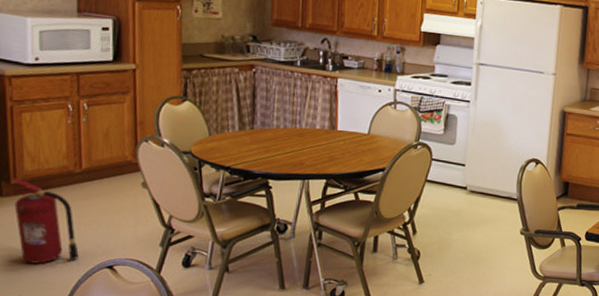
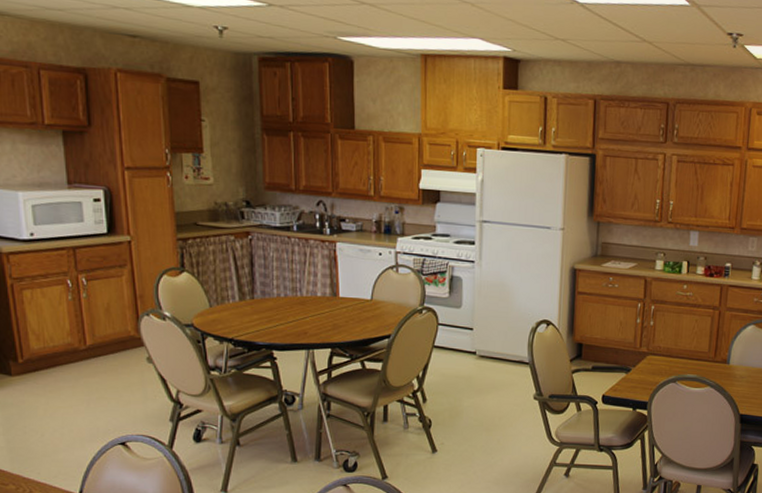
fire extinguisher: present [9,178,79,264] -> none [18,356,91,442]

